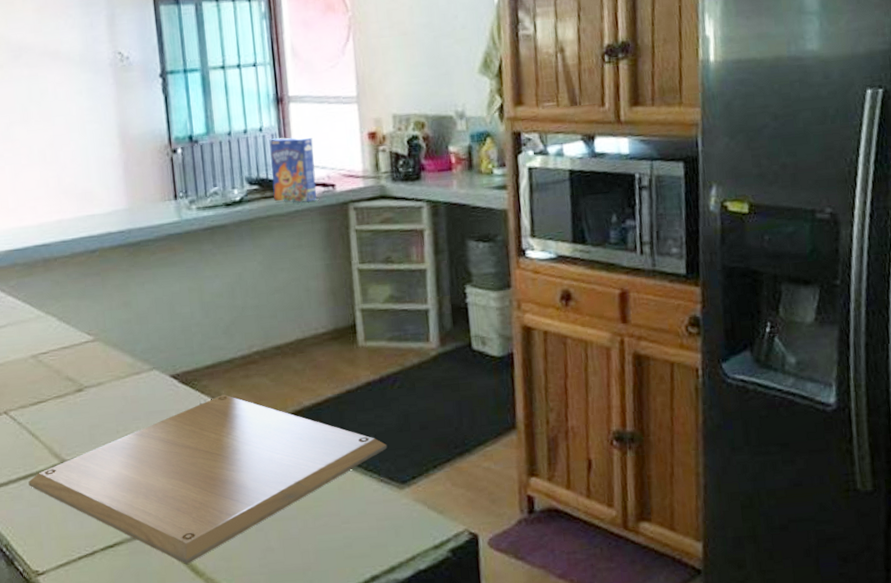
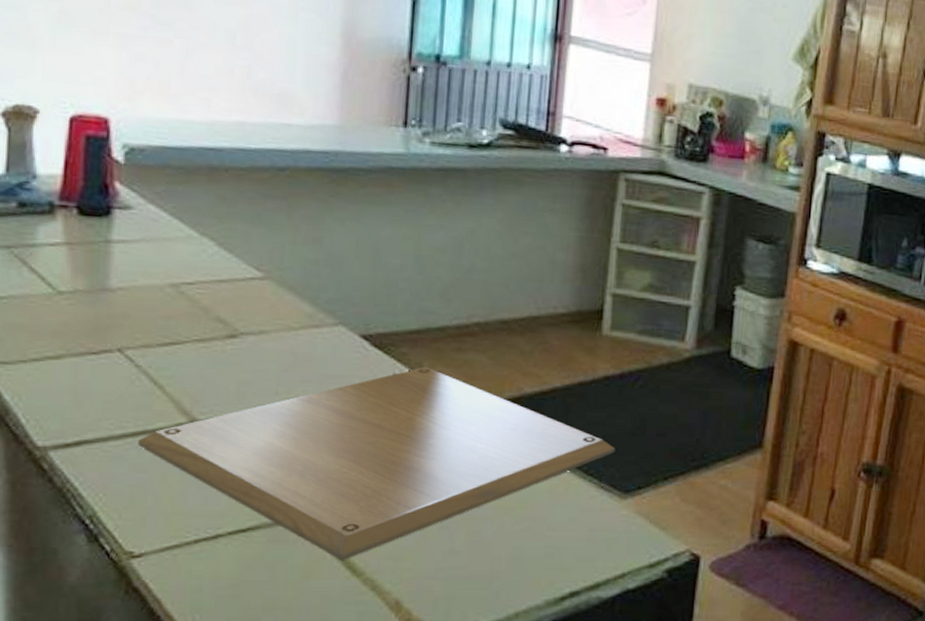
cereal box: present [269,137,317,202] -> none [530,80,590,162]

